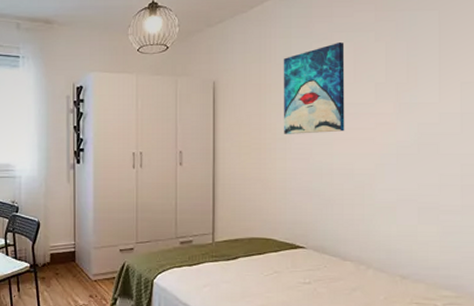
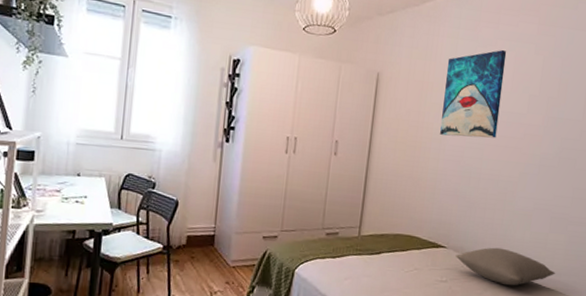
pillow: none [316,244,433,284] -> present [455,247,556,286]

